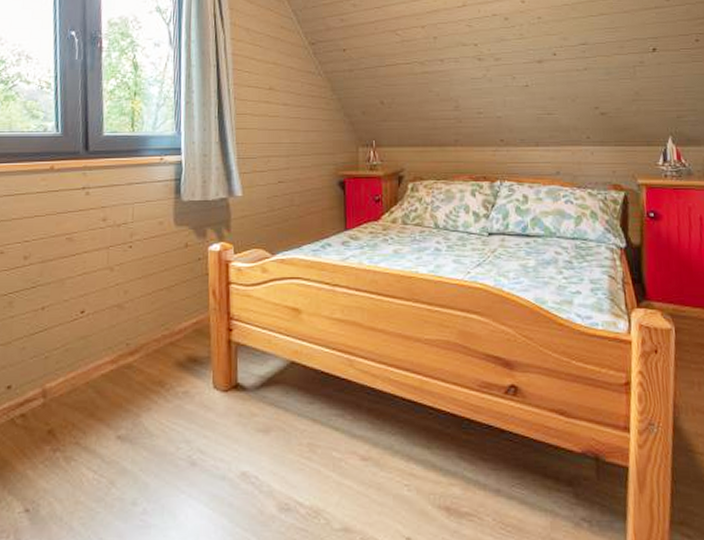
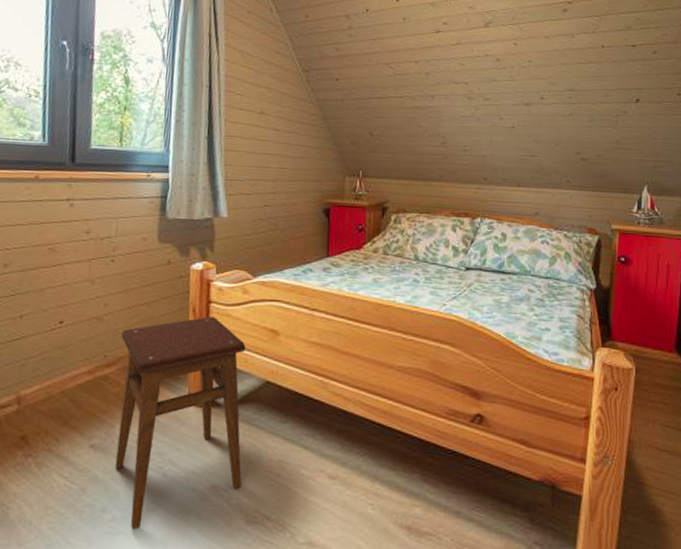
stool: none [143,298,272,522] -> present [115,317,246,530]

